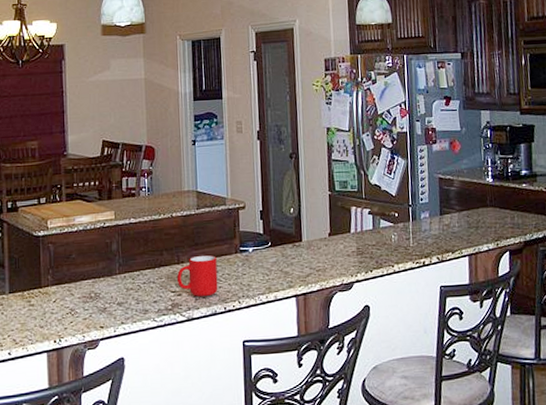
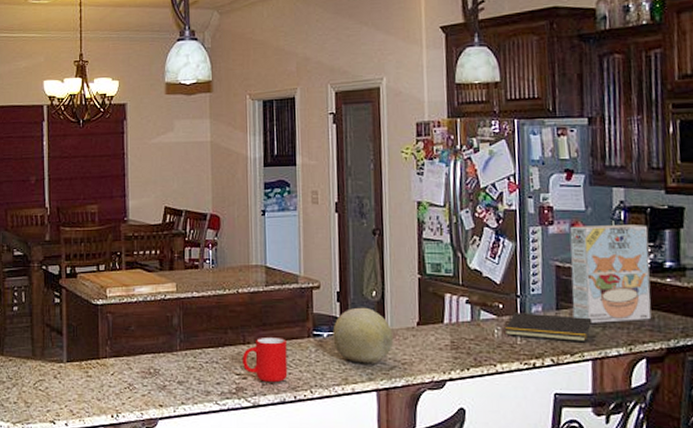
fruit: none [257,223,309,274] -> present [333,307,394,364]
notepad: none [399,219,468,241] -> present [504,313,593,342]
cereal box: none [449,140,513,225] -> present [569,225,652,323]

